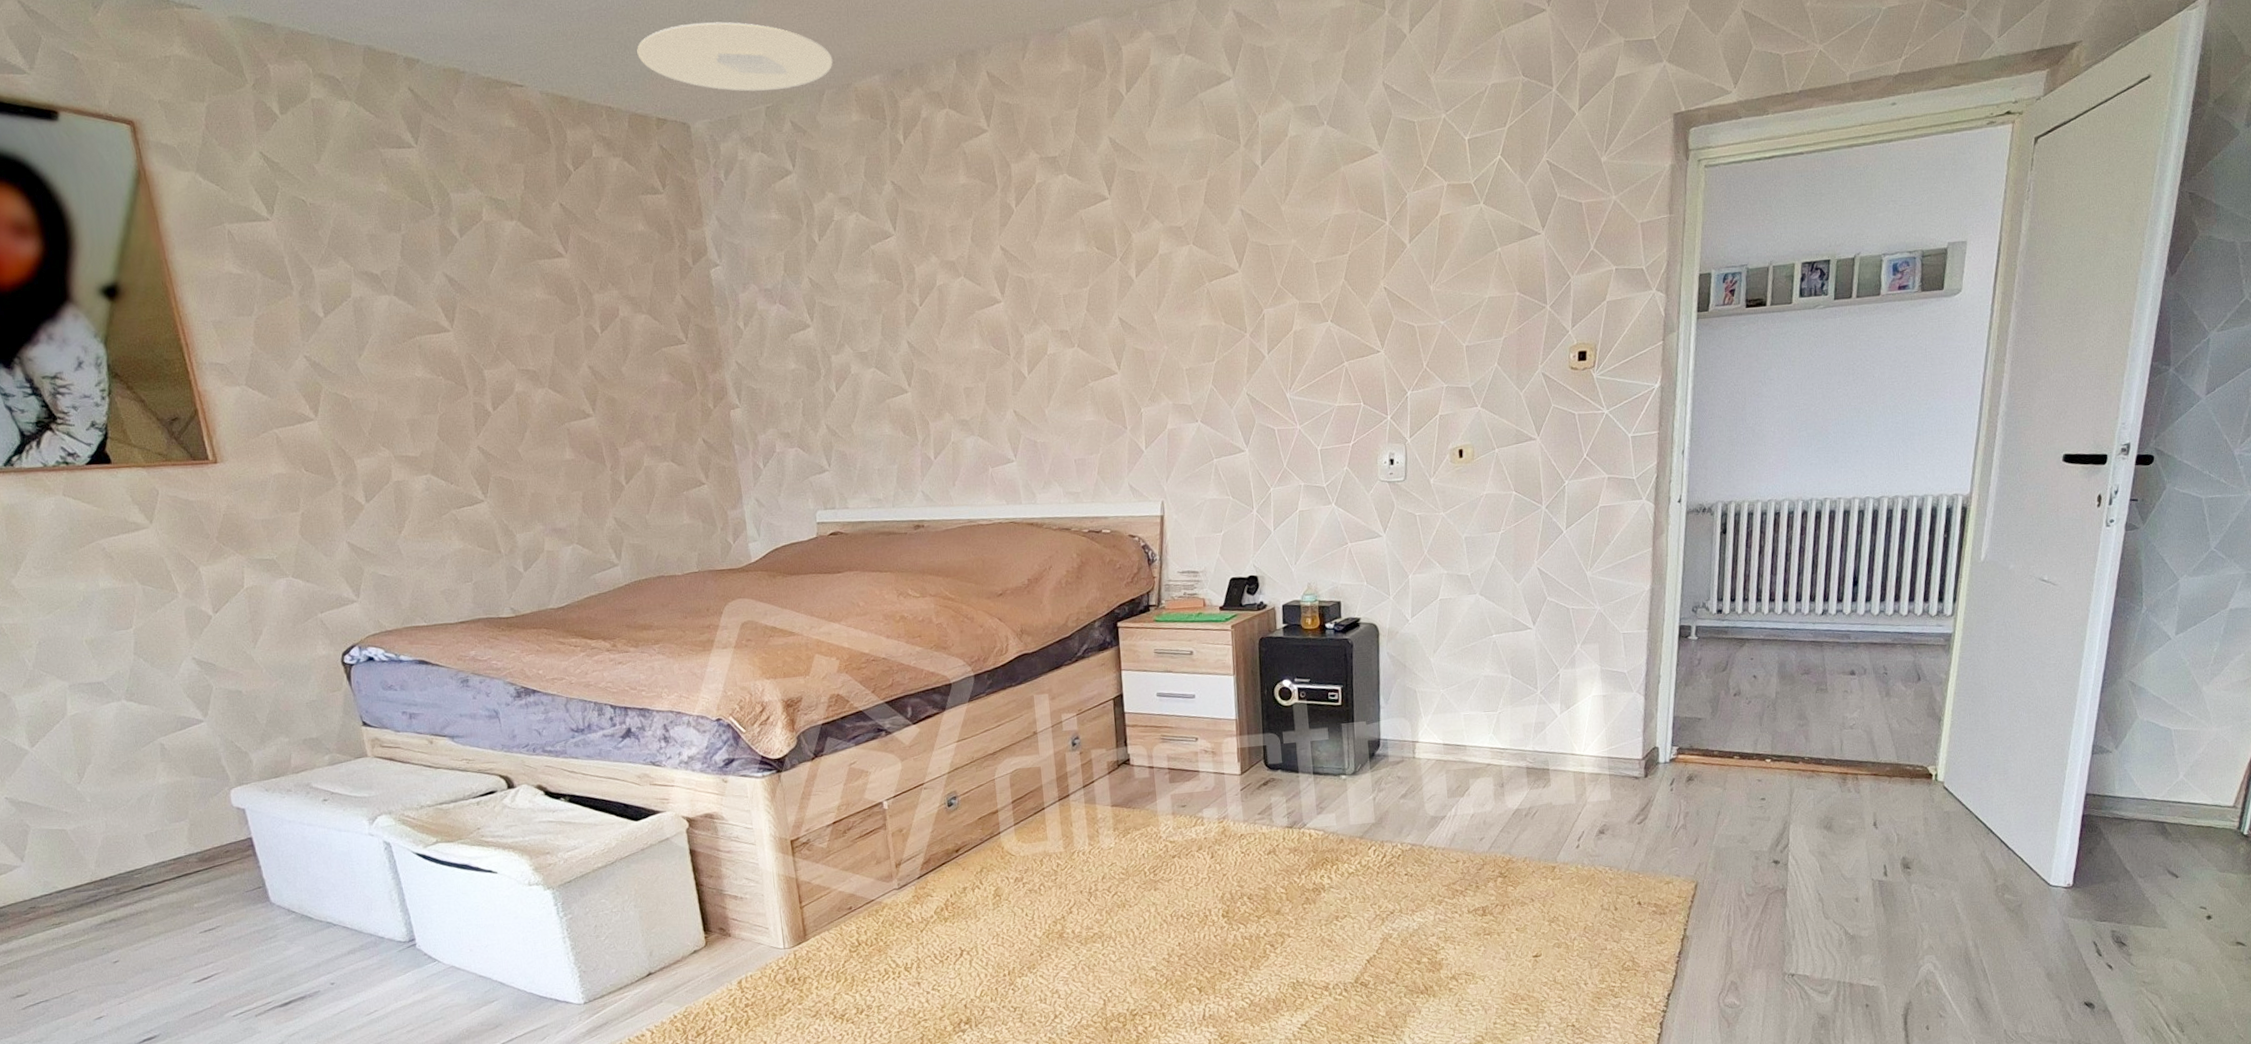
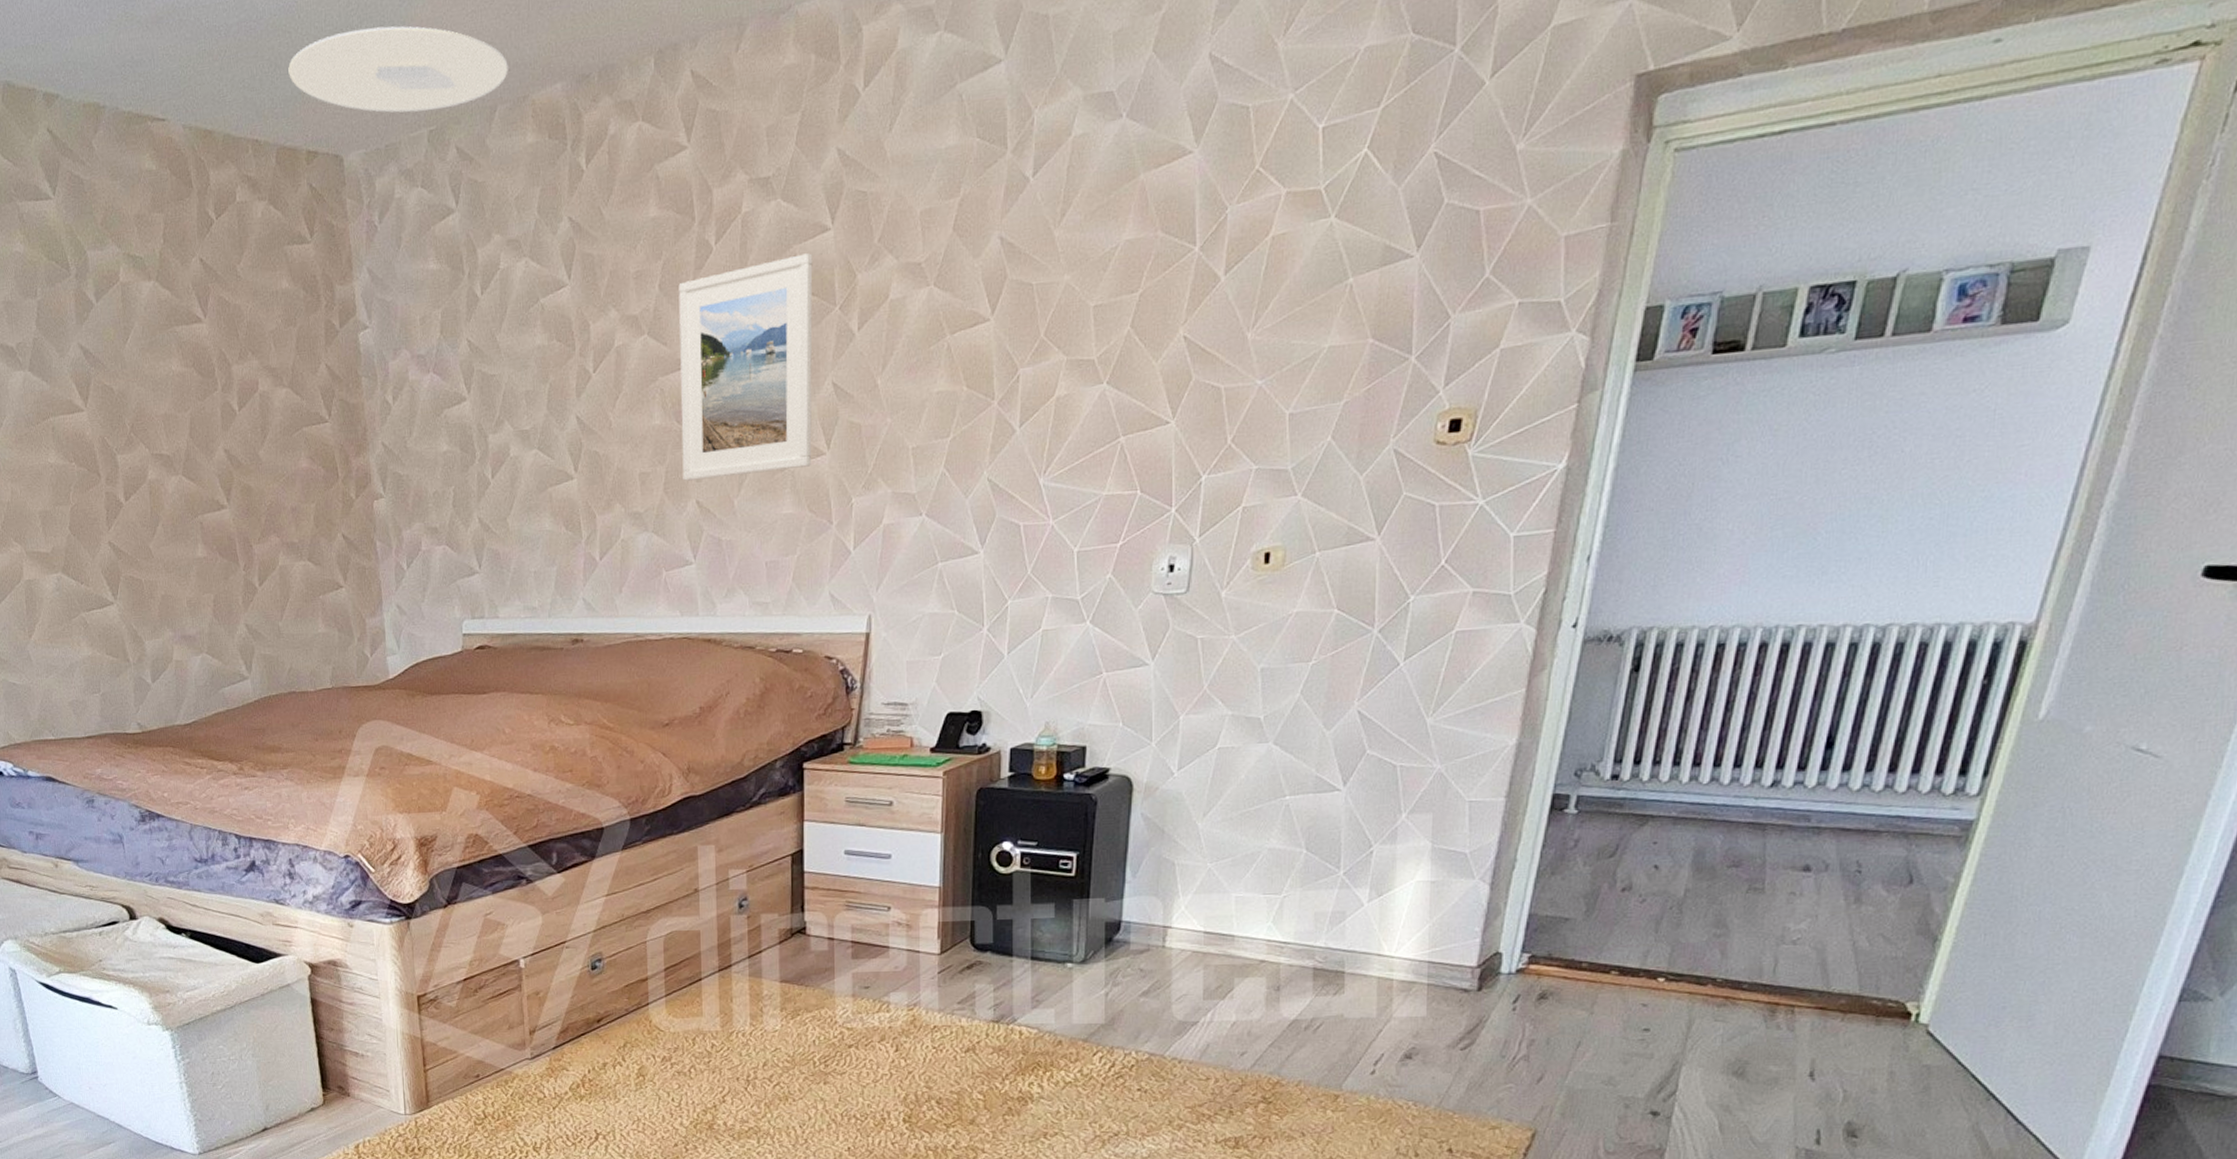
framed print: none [987,217,1106,394] -> present [678,253,813,481]

